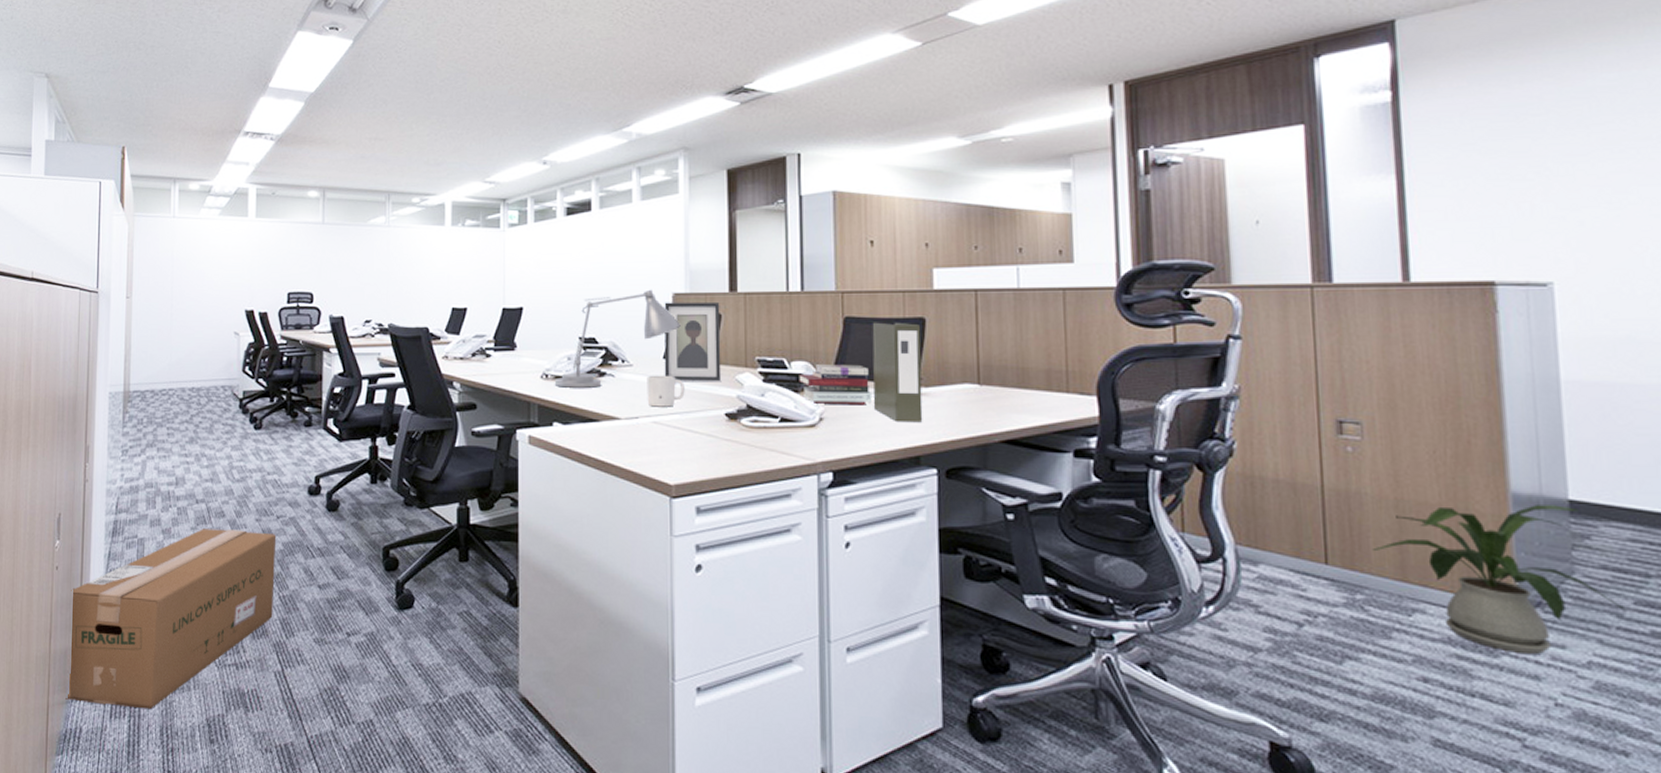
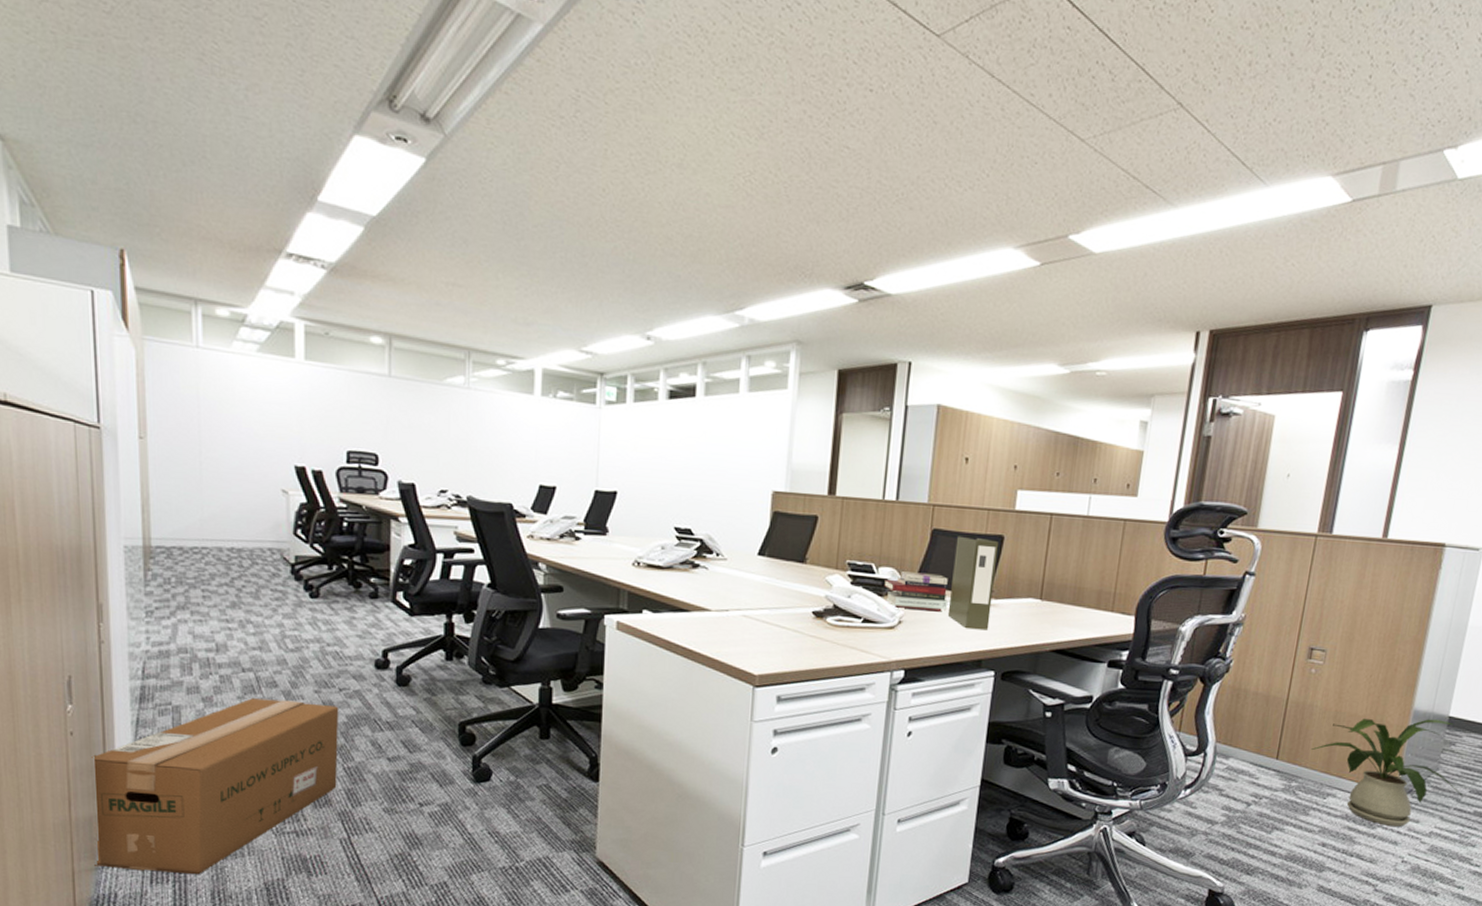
desk lamp: present [554,289,681,388] -> none [646,485,778,579]
mug: present [647,375,685,407] -> none [738,570,777,602]
picture frame: present [664,301,722,382] -> none [757,499,818,580]

